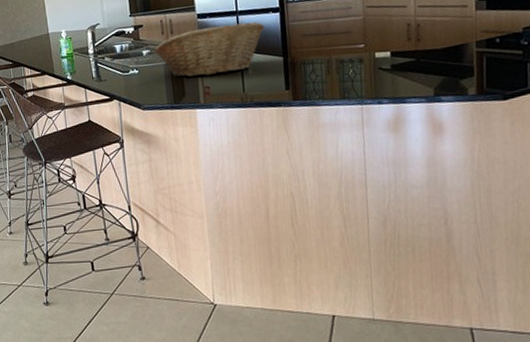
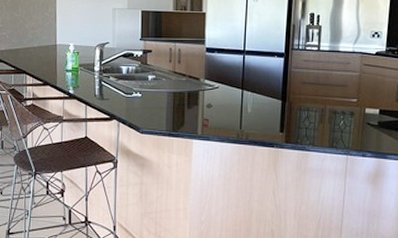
fruit basket: present [154,21,264,77] -> none [159,62,268,108]

